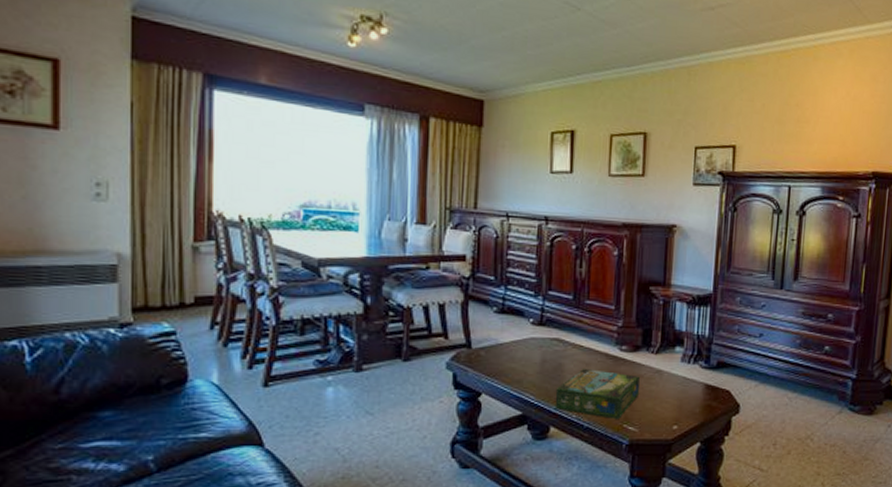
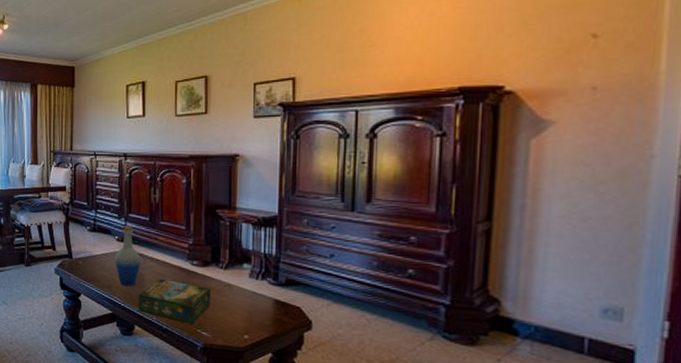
bottle: none [528,306,561,380] -> present [115,226,141,287]

